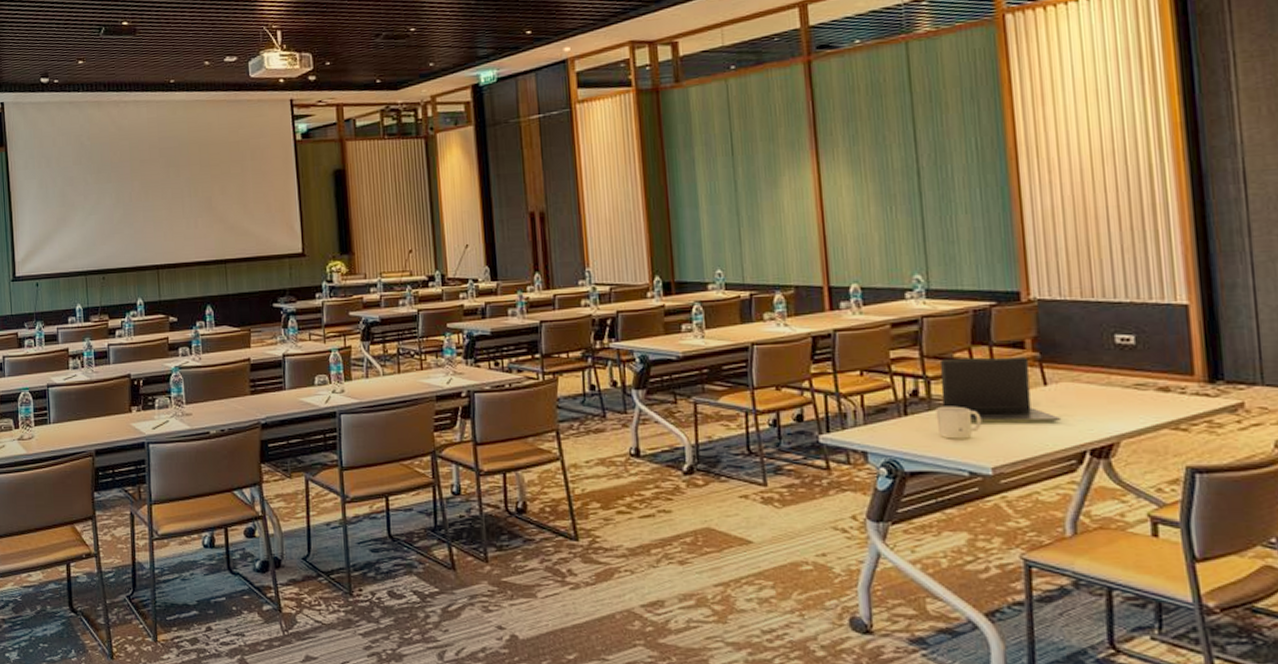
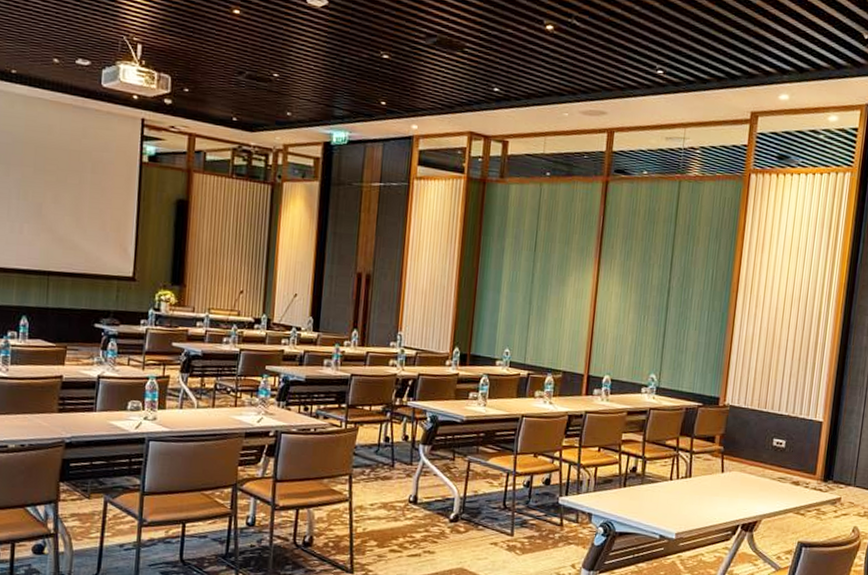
mug: present [935,406,982,439] -> none [644,482,676,509]
laptop computer: present [940,357,1062,423] -> none [651,444,728,501]

